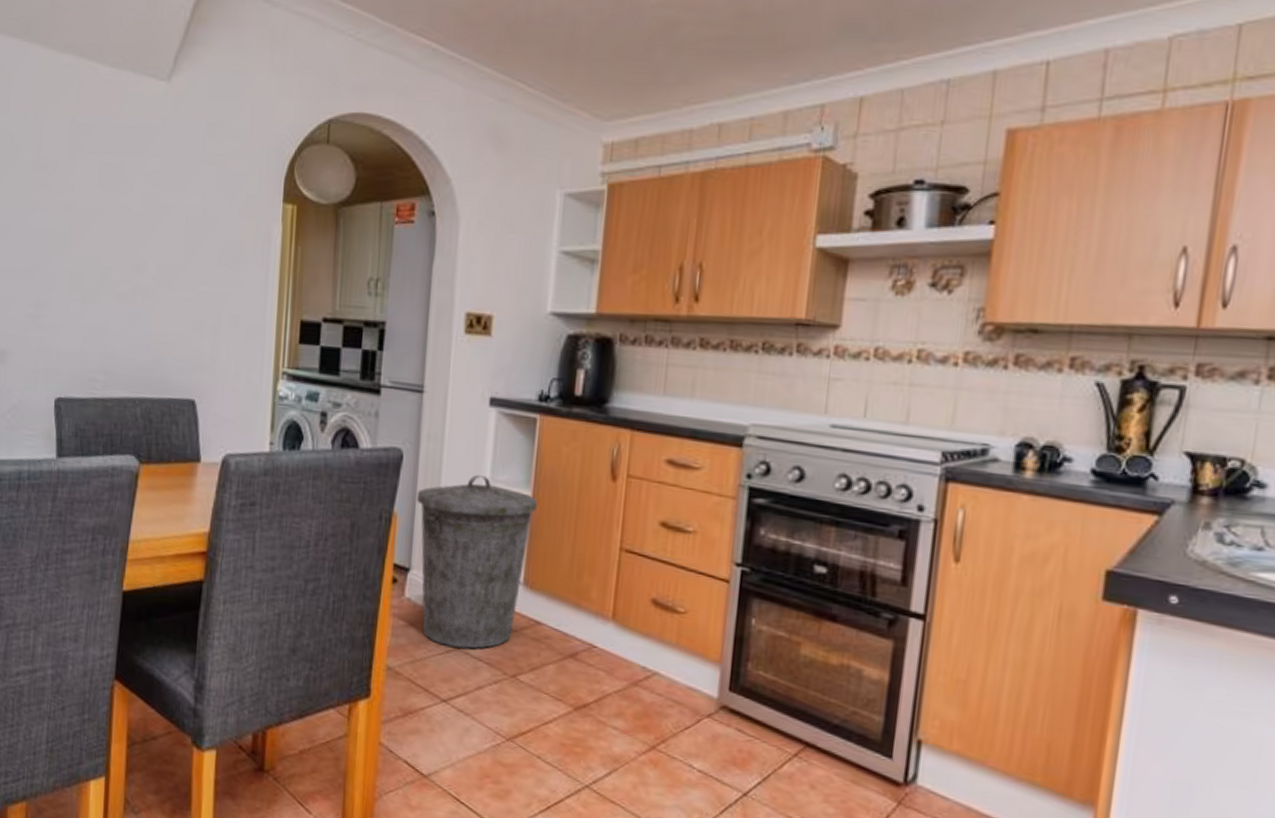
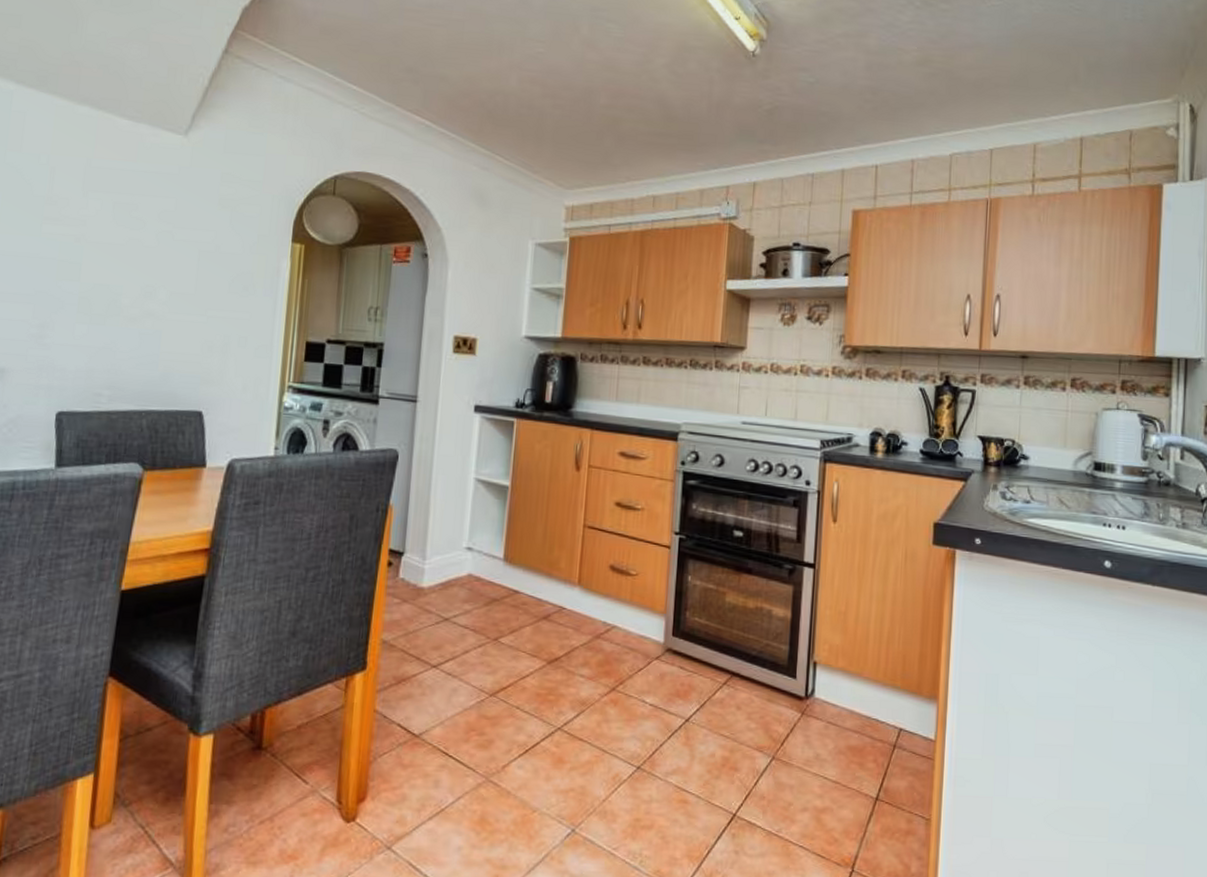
trash can: present [416,474,537,649] -> none [410,469,515,620]

